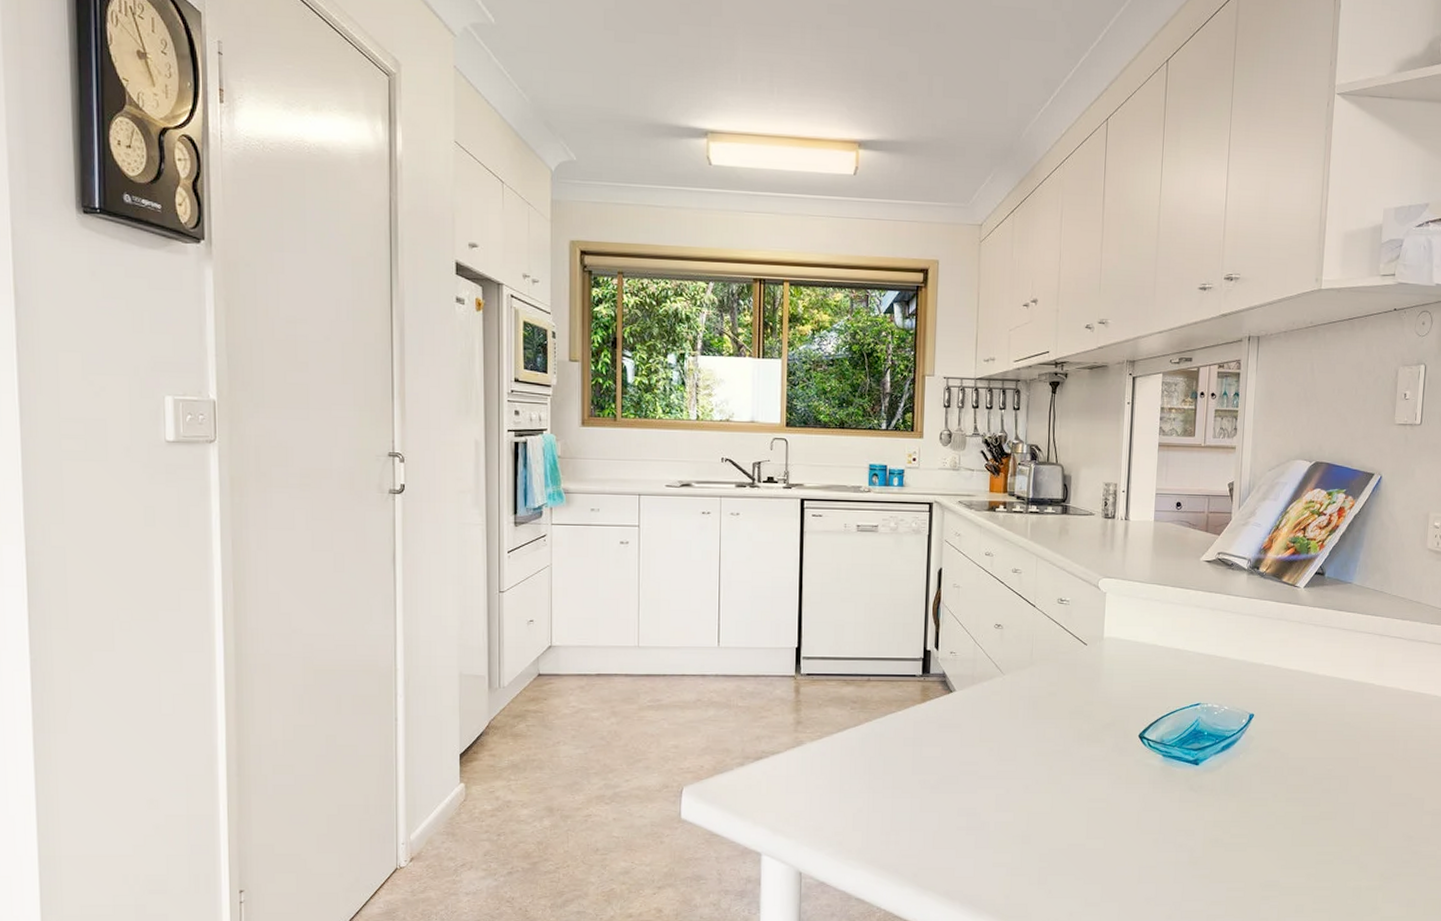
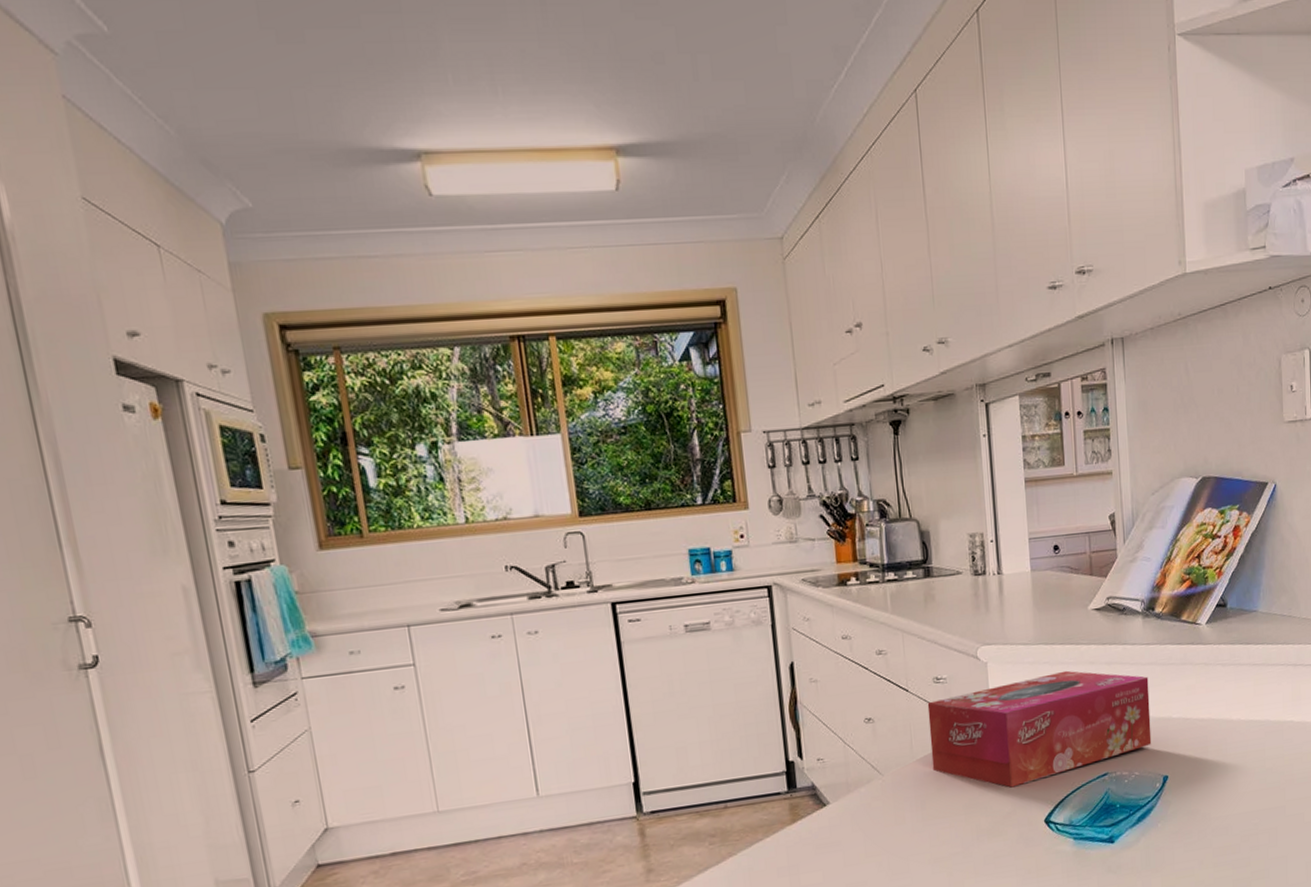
tissue box: none [1047,609,1247,702] -> present [927,670,1152,788]

